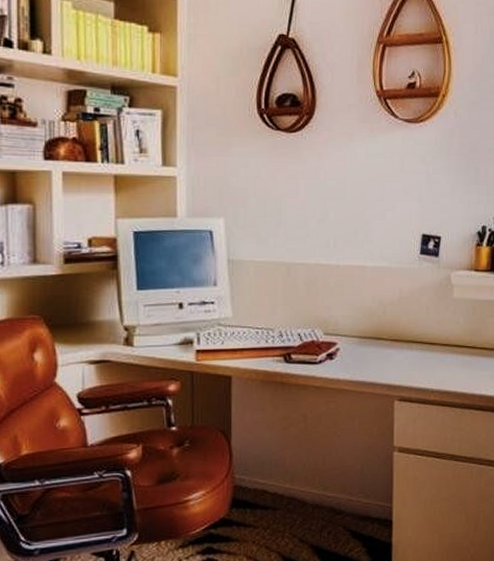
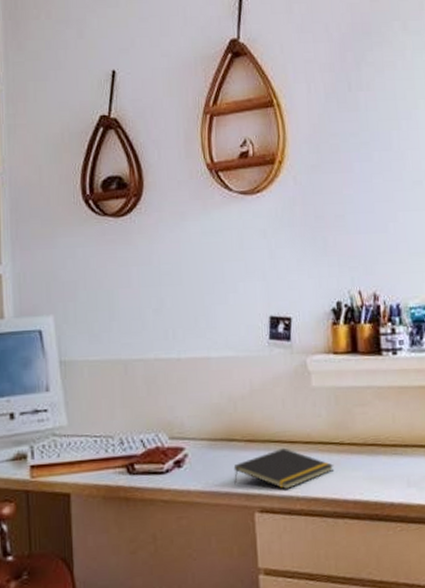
notepad: none [379,348,466,383] -> present [233,447,334,490]

